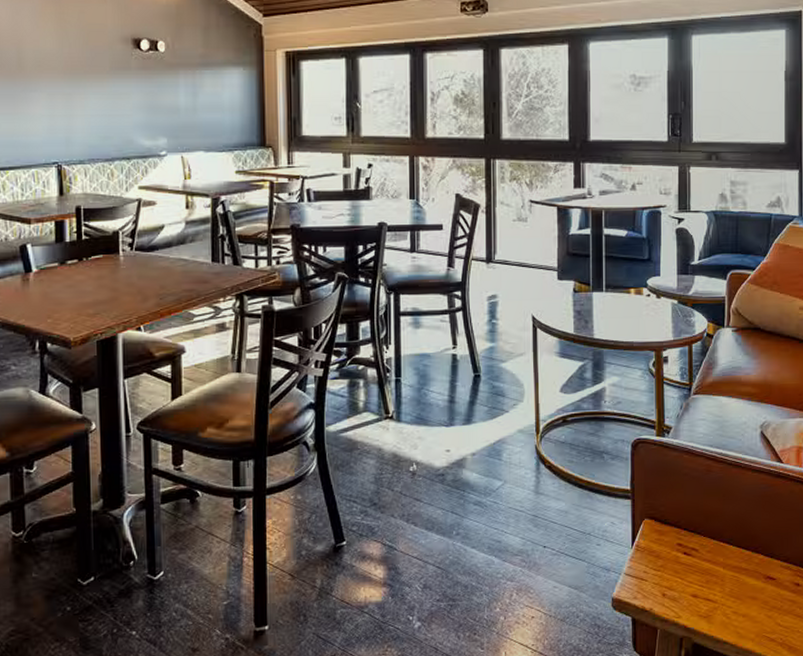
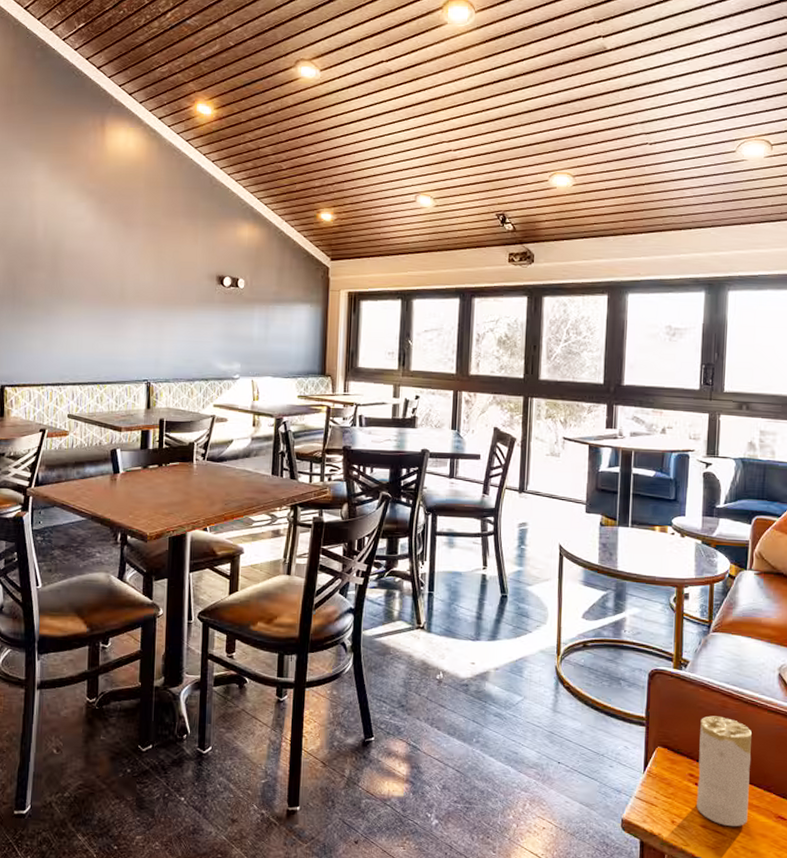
candle: none [686,481,737,593] -> present [697,716,752,827]

